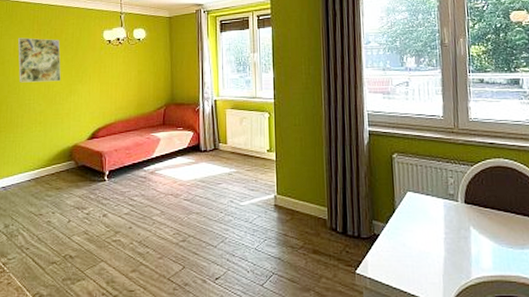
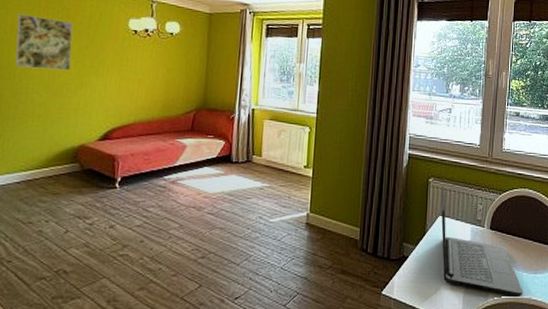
laptop: none [407,160,511,274] -> present [441,185,523,297]

